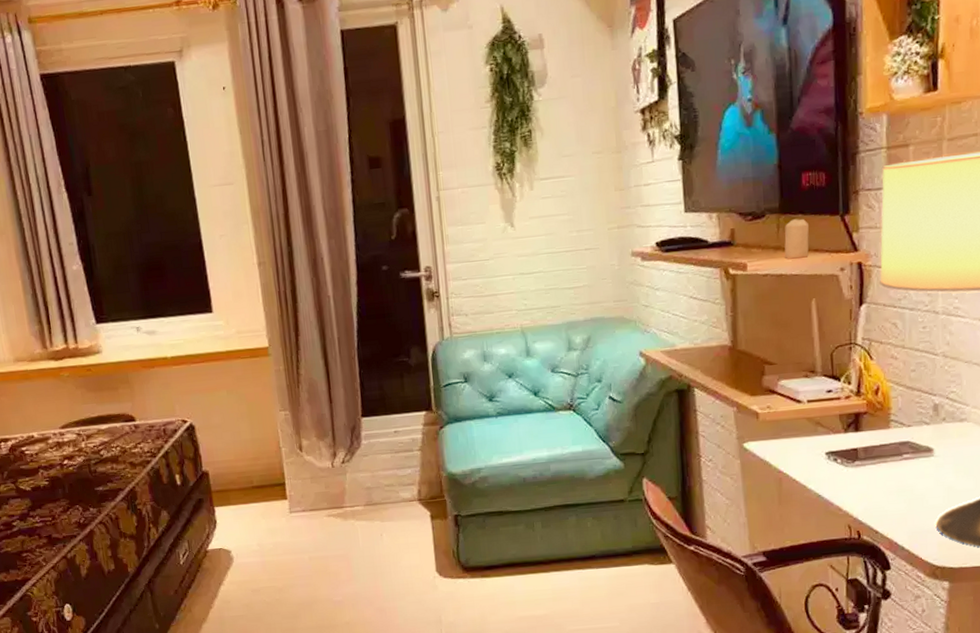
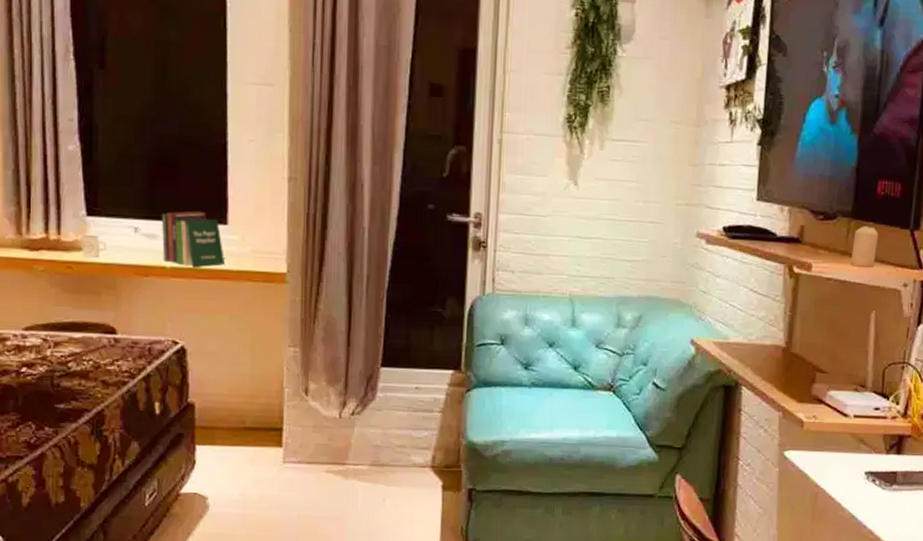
mug: none [94,339,117,359] -> present [81,234,107,258]
books: none [156,304,216,355] -> present [161,211,226,268]

